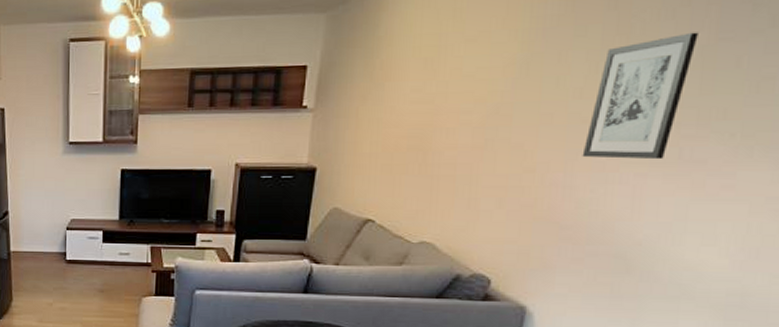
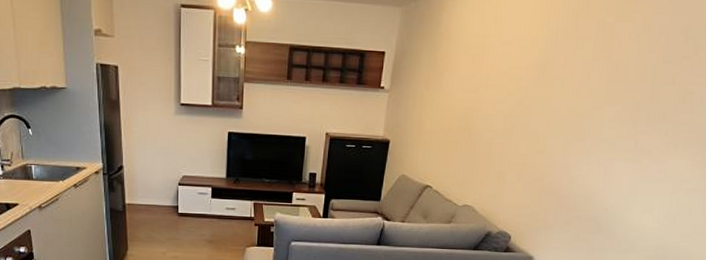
wall art: present [582,32,698,160] -> none [575,54,652,149]

